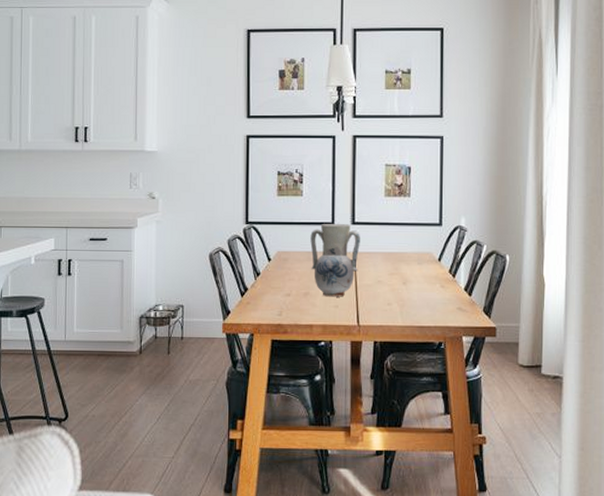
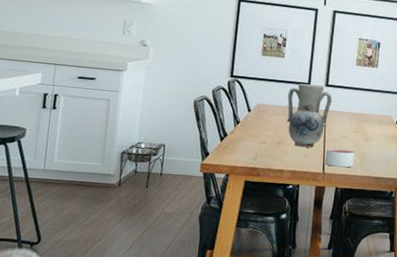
candle: none [359,295,392,317] -> present [325,148,355,168]

